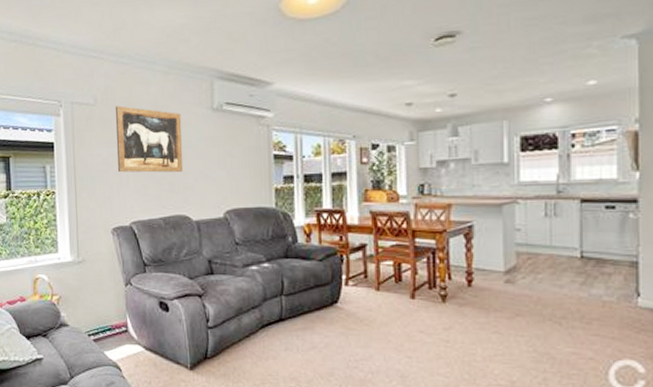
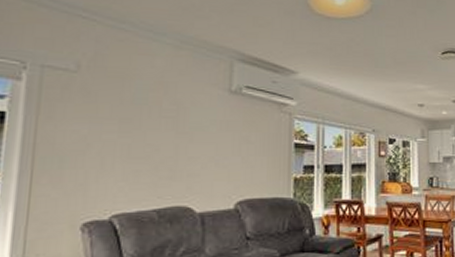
wall art: present [115,105,184,173] -> none [99,76,193,156]

